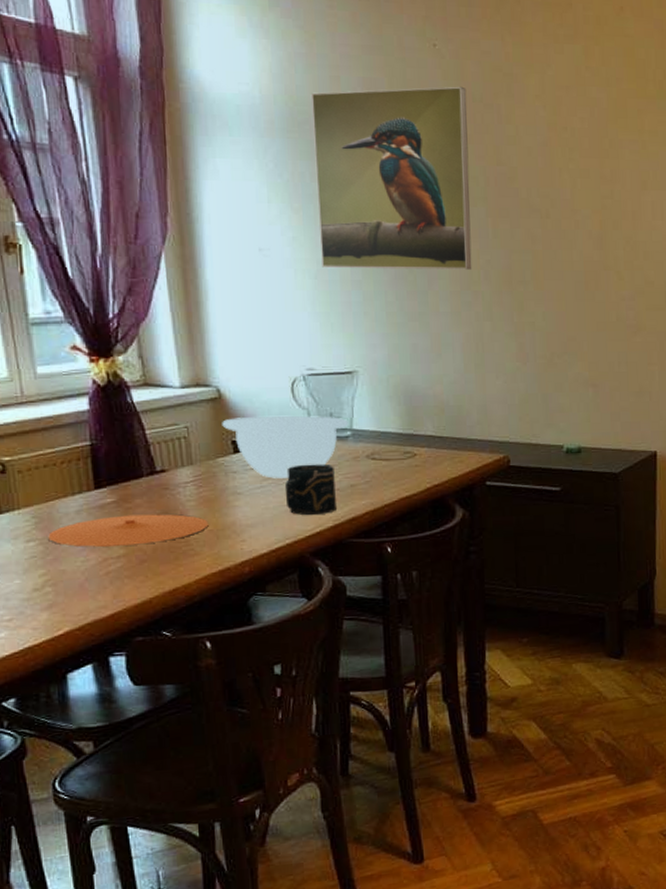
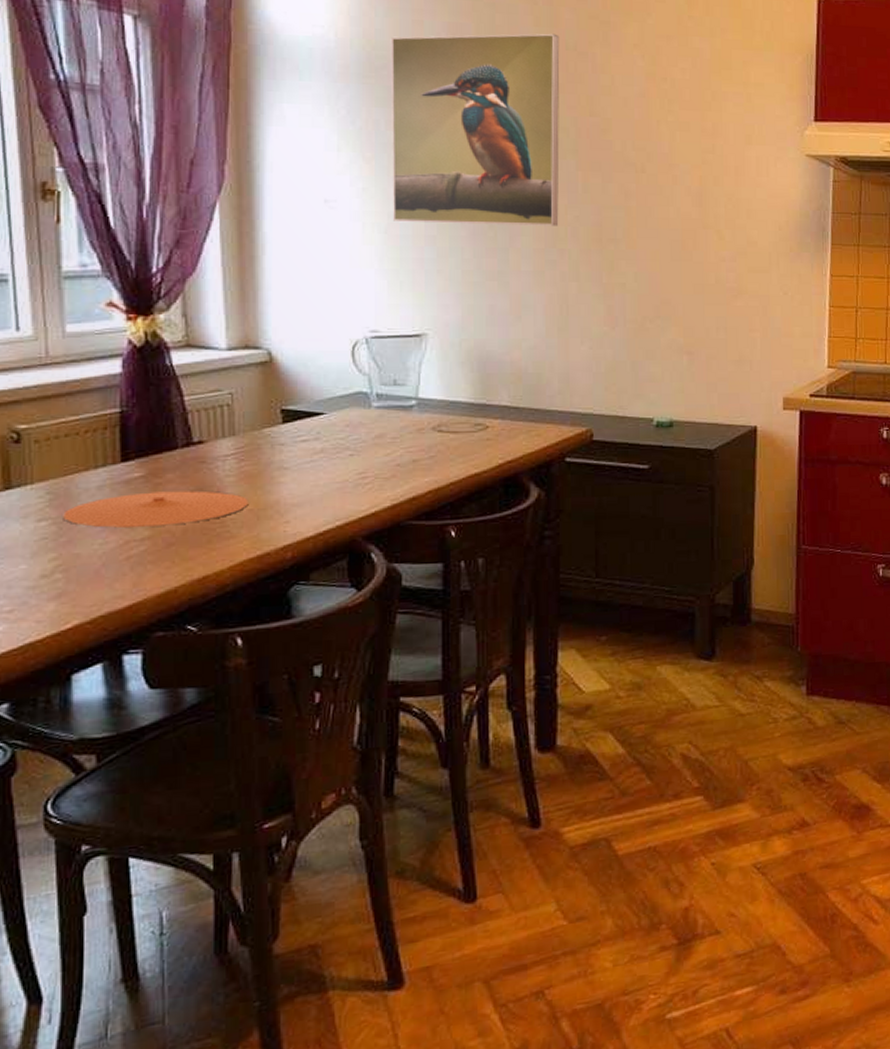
mixing bowl: present [222,415,349,479] -> none [271,381,414,452]
cup: present [284,464,336,515] -> none [338,436,395,493]

